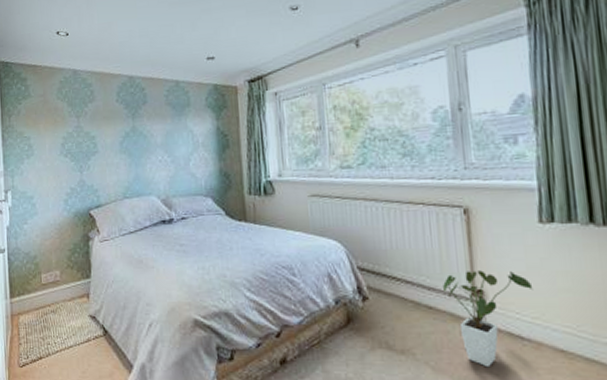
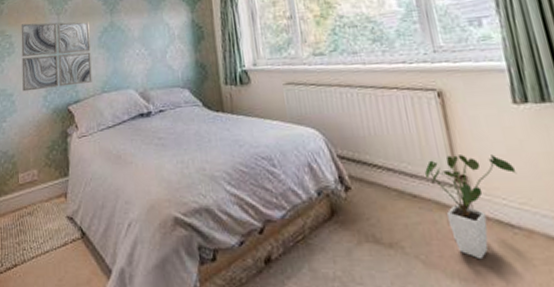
wall art: none [39,125,114,195] -> present [21,21,92,92]

